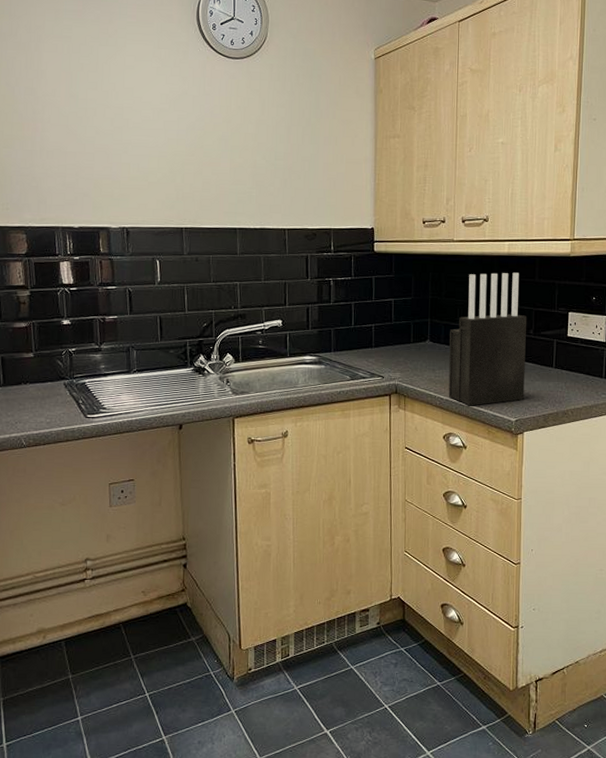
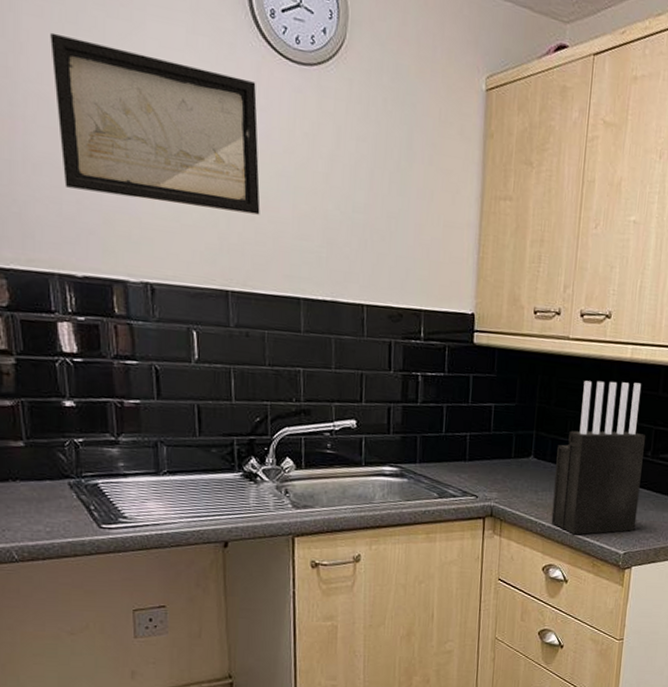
wall art: none [61,61,206,170] -> present [50,32,260,215]

